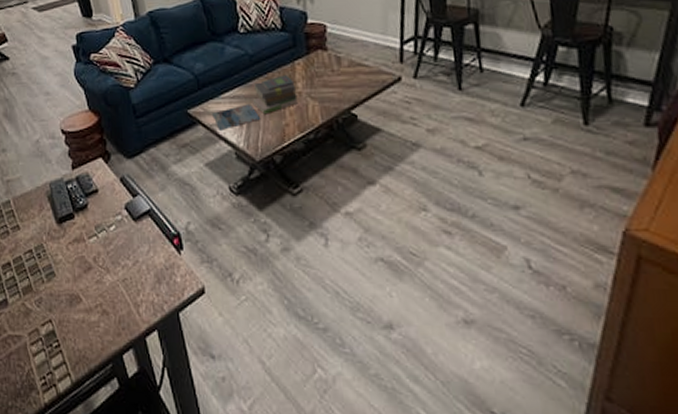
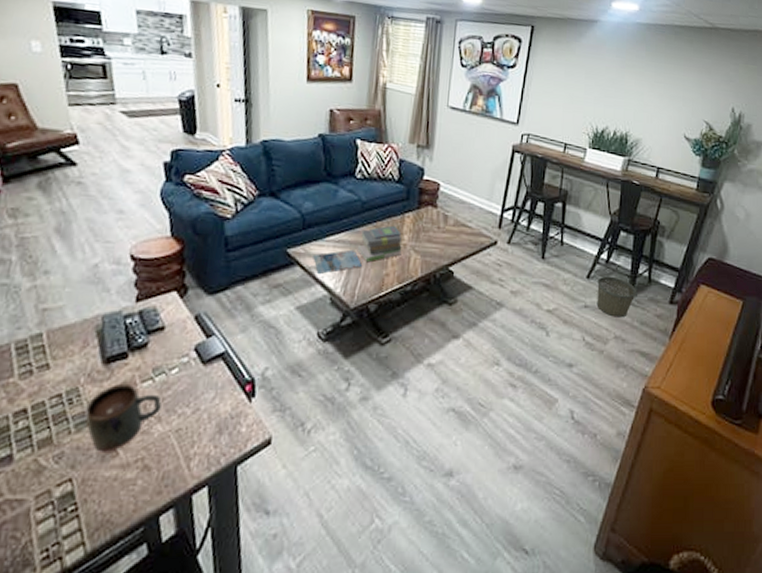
mug: none [51,239,107,298] -> present [85,383,162,452]
basket: none [536,100,595,149] -> present [596,275,637,318]

